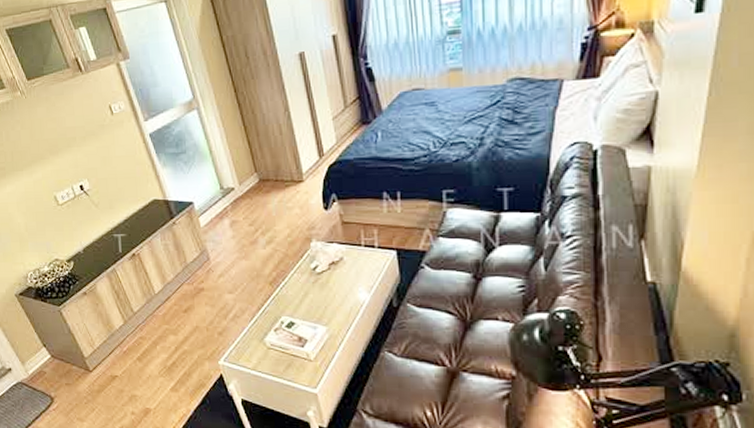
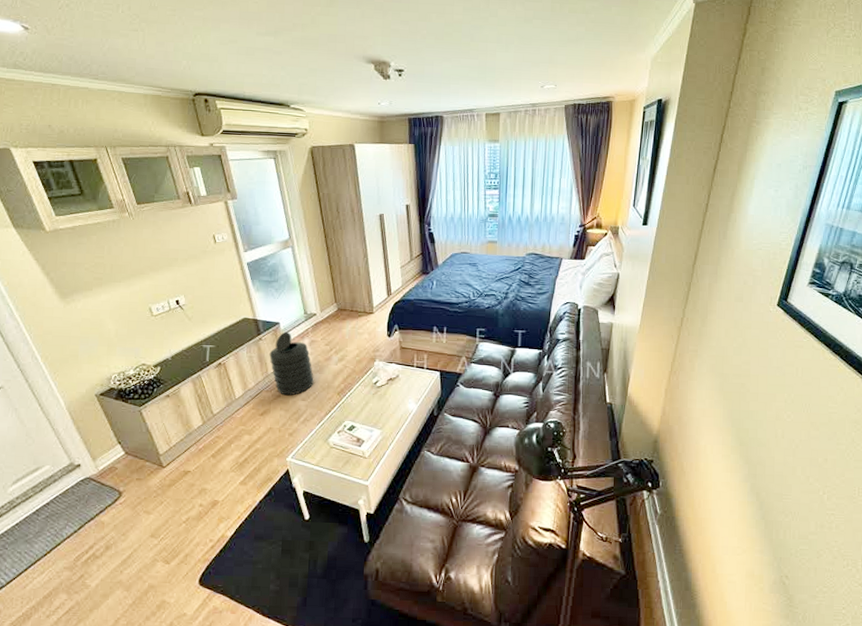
trash can: none [186,212,240,288] -> present [269,331,314,396]

